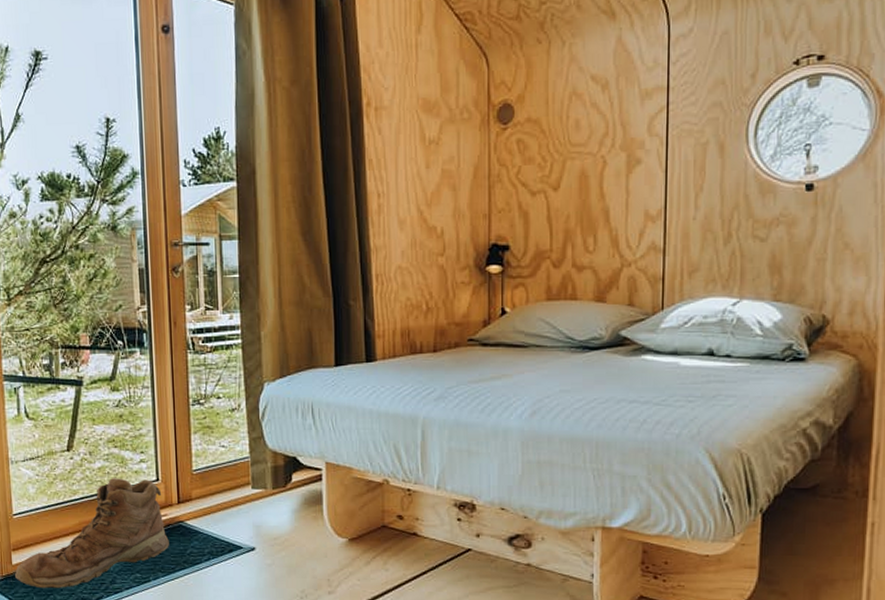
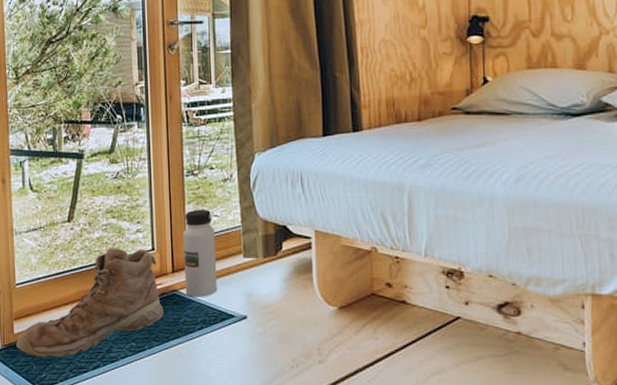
water bottle: none [189,439,225,528] -> present [183,209,218,297]

